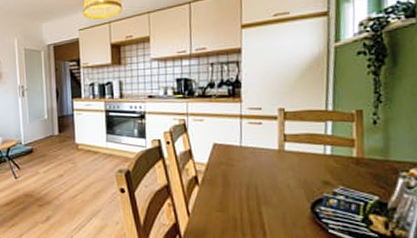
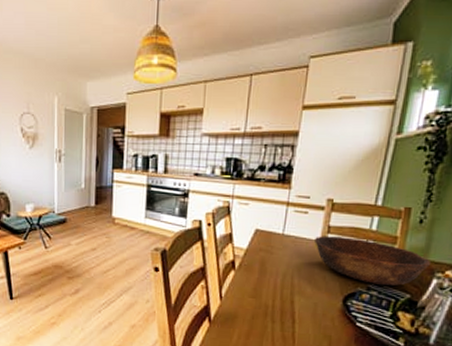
bowl: none [271,144,392,189] -> present [313,236,430,286]

